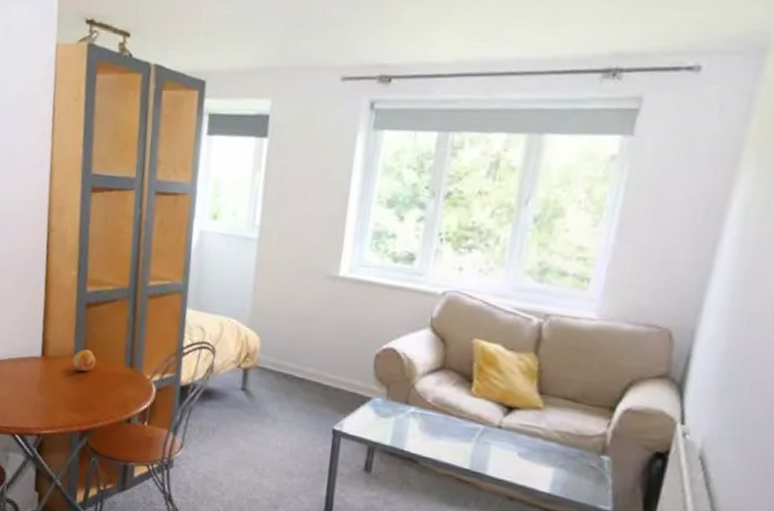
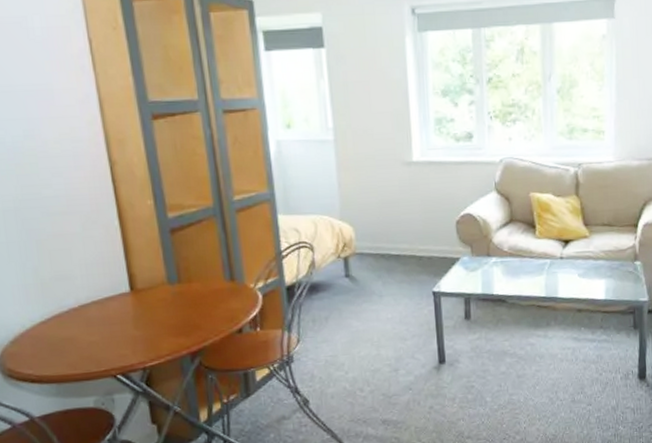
fruit: present [73,349,97,372] -> none [167,274,194,297]

